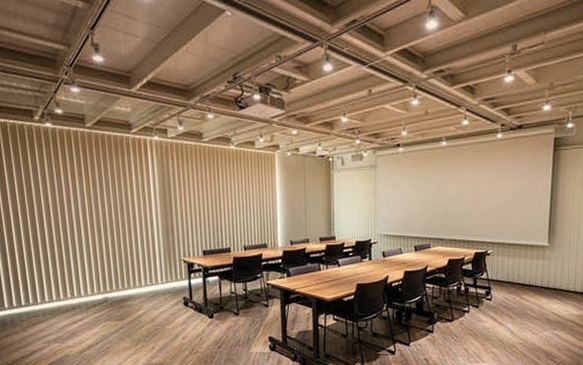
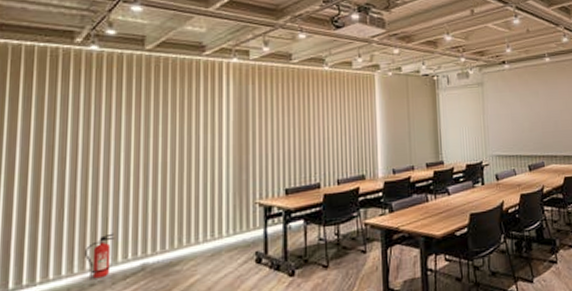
fire extinguisher: none [65,273,84,305] -> present [83,233,115,279]

